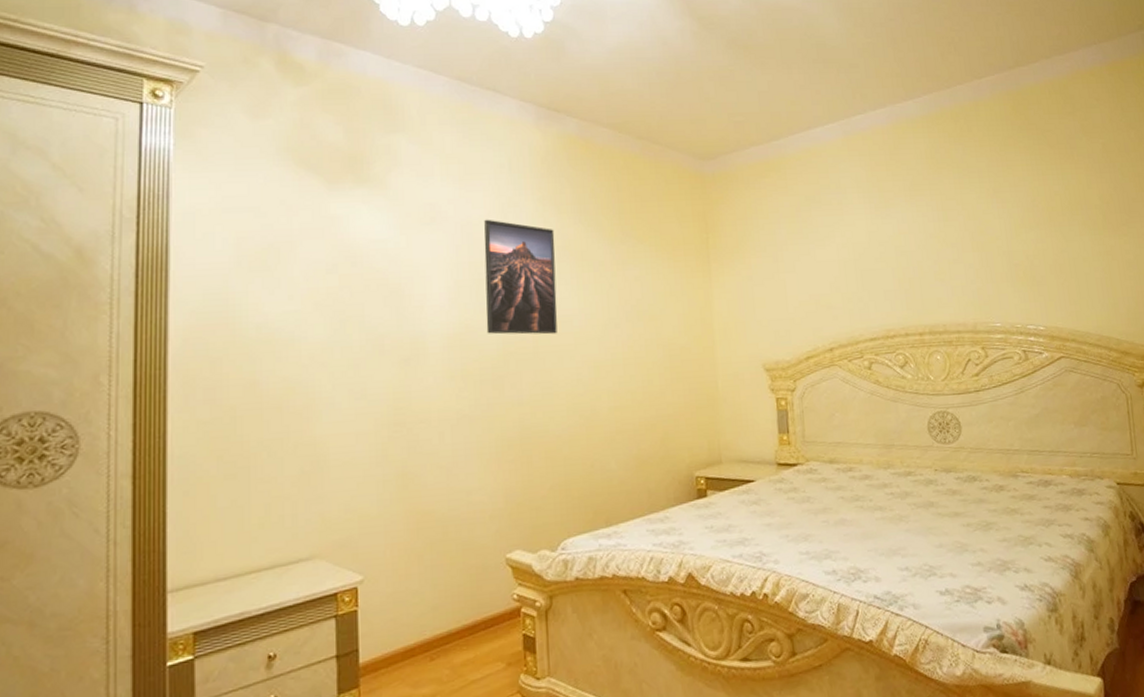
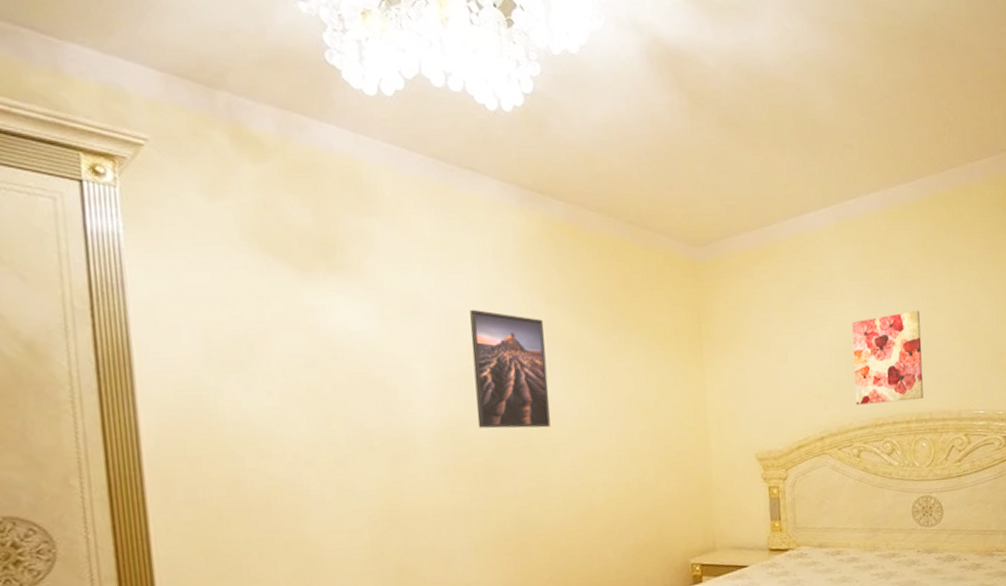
wall art: none [860,221,937,316] -> present [852,310,924,405]

